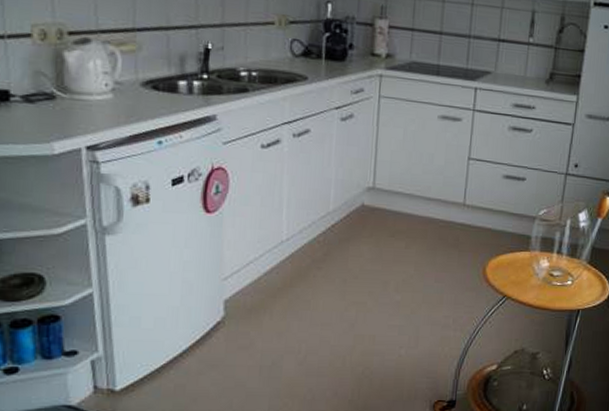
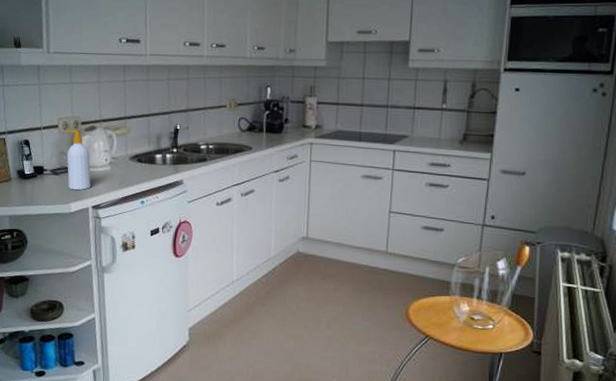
soap bottle: none [42,41,84,125] -> present [64,129,91,191]

